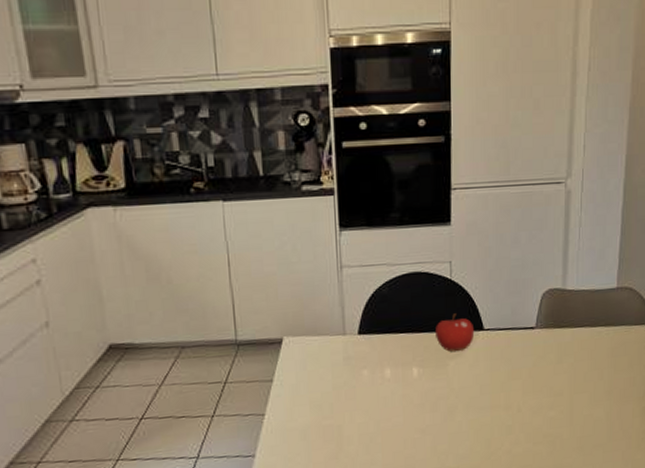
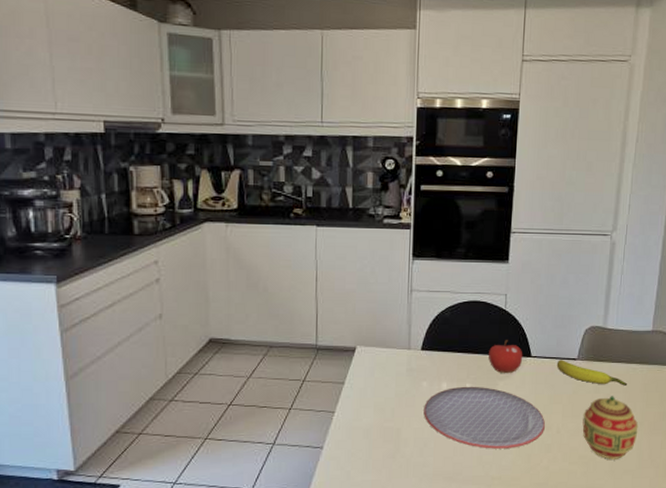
plate: none [366,369,504,438] -> present [424,386,545,449]
banana: none [513,330,593,354] -> present [556,360,628,386]
decorative egg: none [545,364,607,435] -> present [582,396,639,460]

